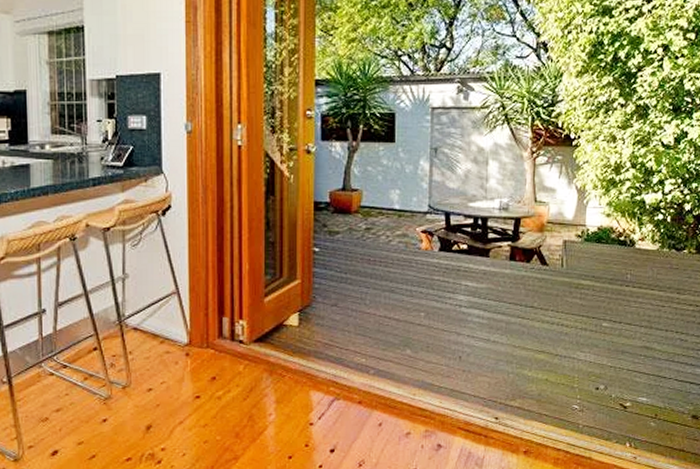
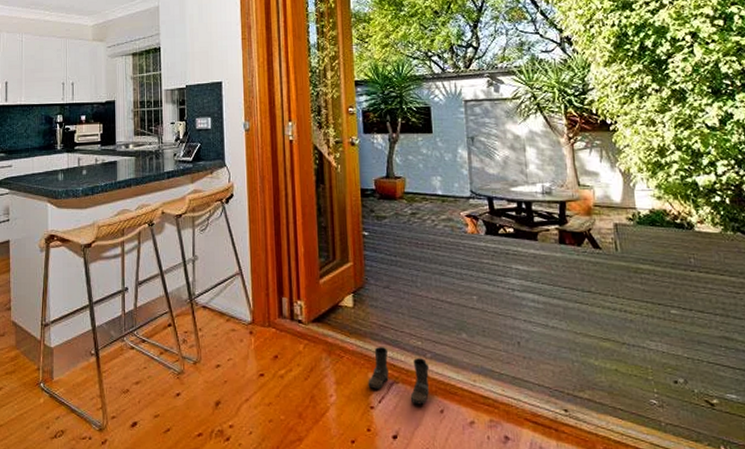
boots: none [309,365,371,419] -> present [368,347,430,405]

